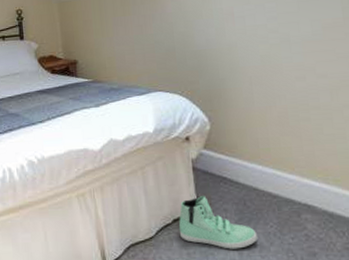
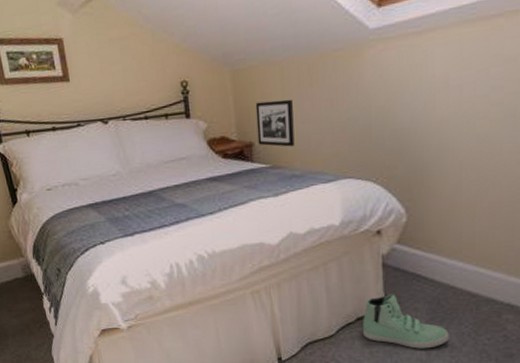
picture frame: none [78,25,112,65] -> present [255,99,295,147]

